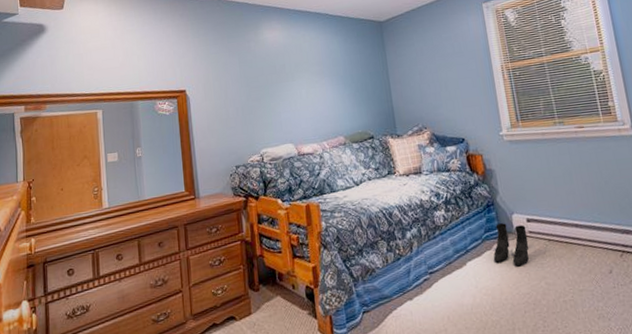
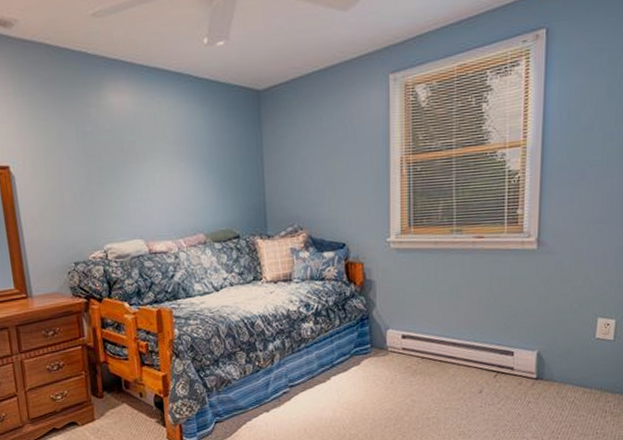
boots: present [493,223,530,267] -> none [361,338,400,383]

